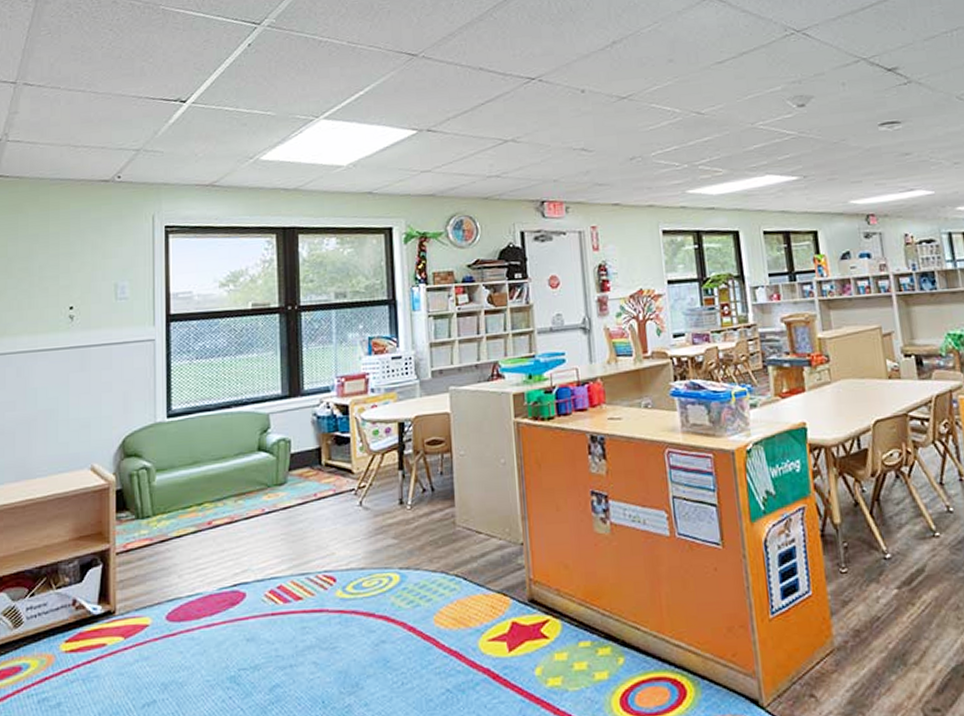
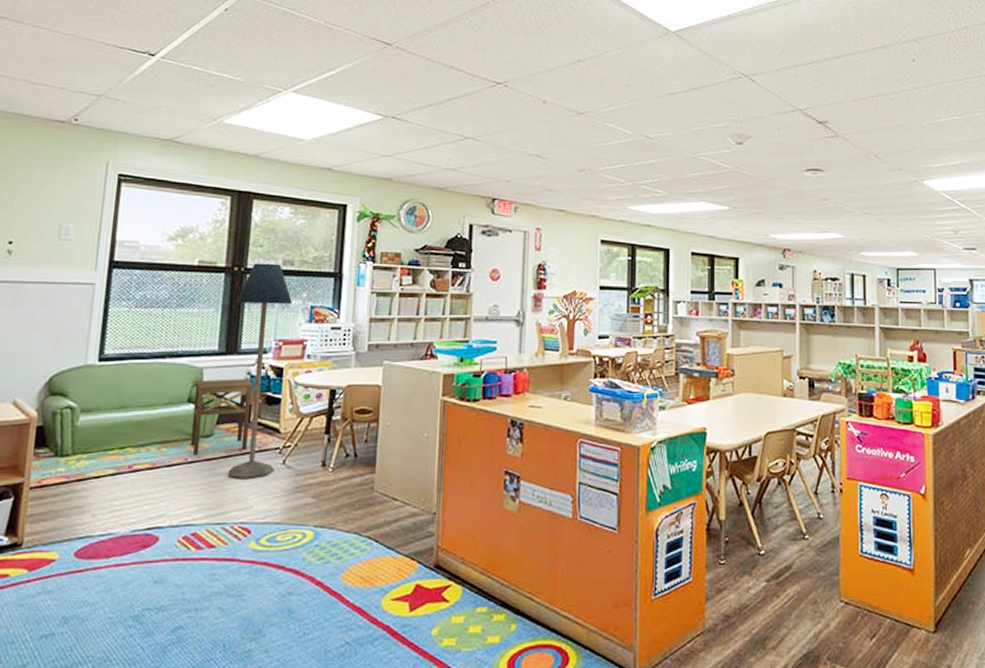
side table: none [263,421,321,505] -> present [190,379,253,456]
floor lamp: none [294,297,352,525] -> present [228,263,293,478]

